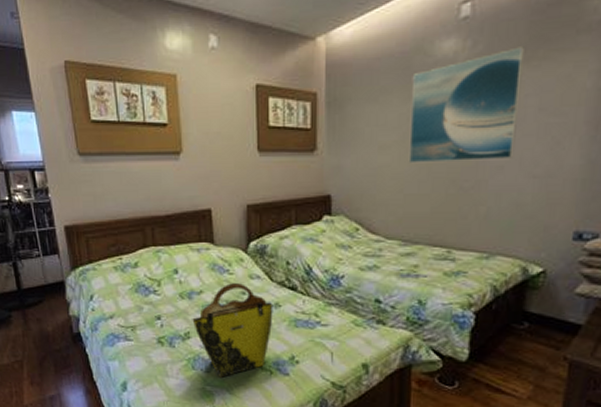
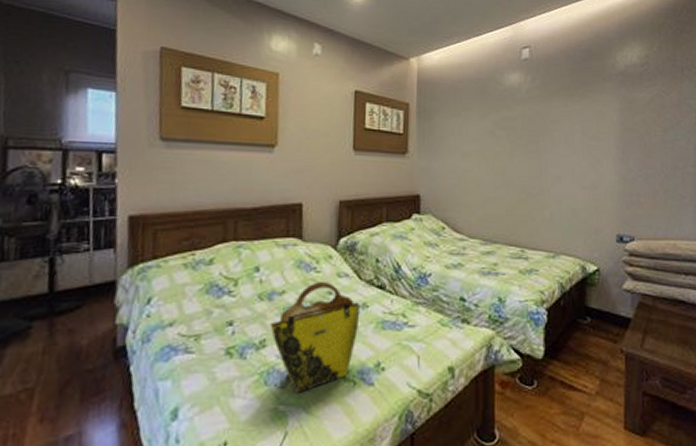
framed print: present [408,46,524,163] -> none [486,85,569,172]

